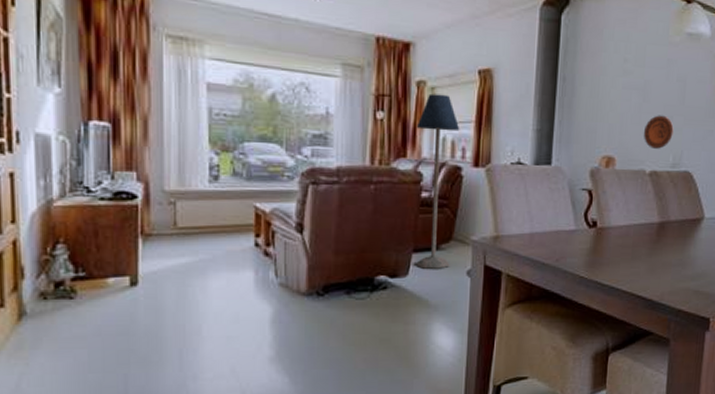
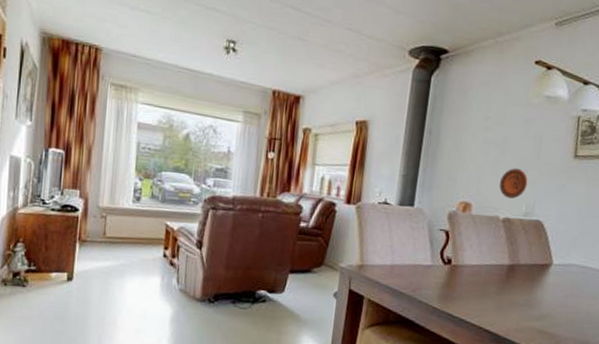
floor lamp: present [416,93,460,269] -> none [291,139,337,289]

